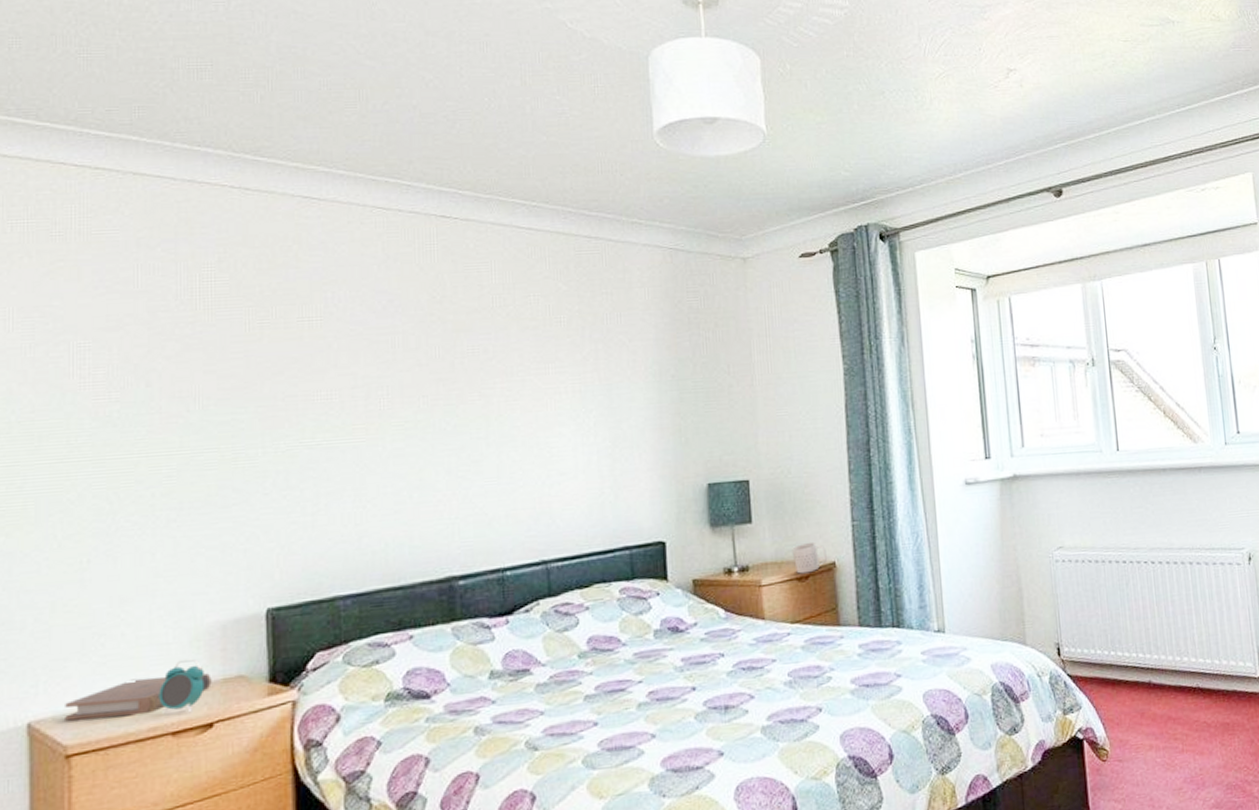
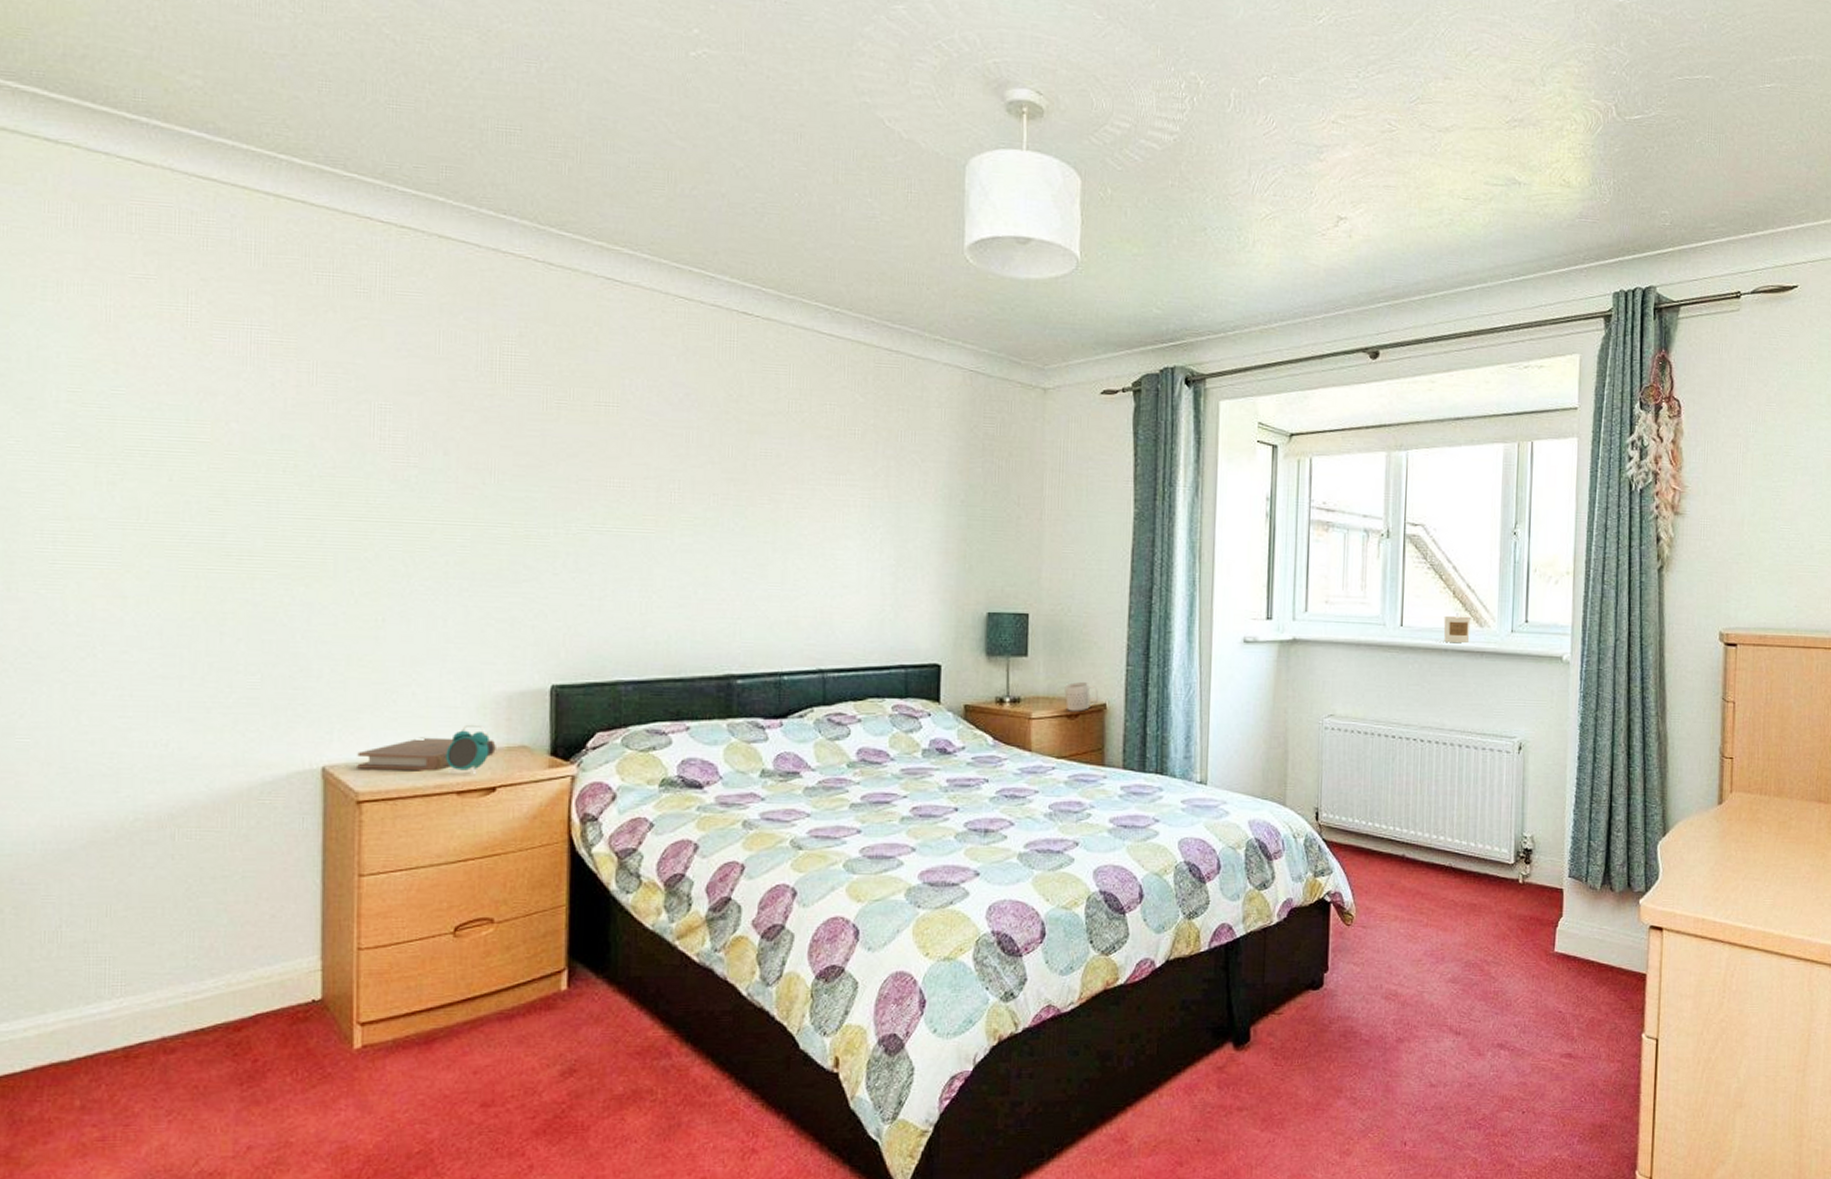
candle: none [1158,430,1186,462] -> present [1443,611,1471,644]

